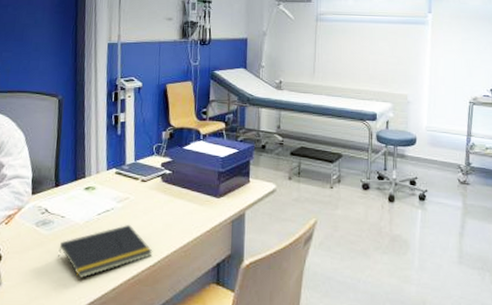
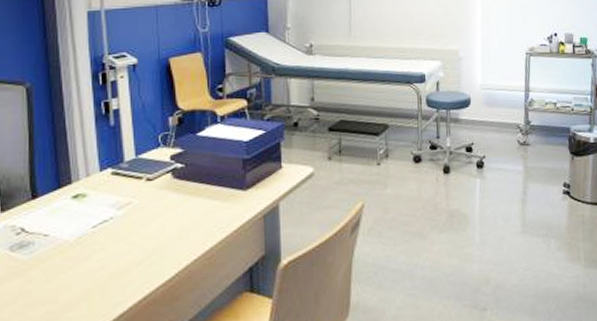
notepad: present [58,225,153,279] -> none [44,235,168,309]

